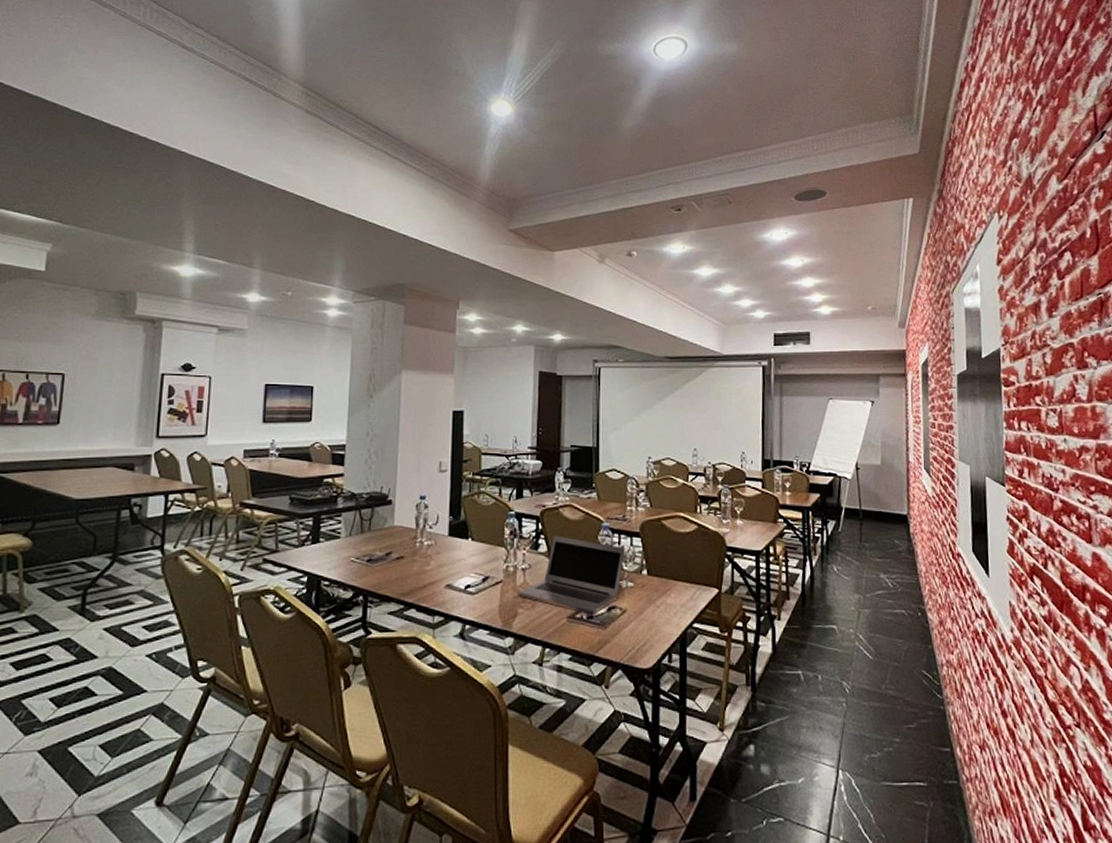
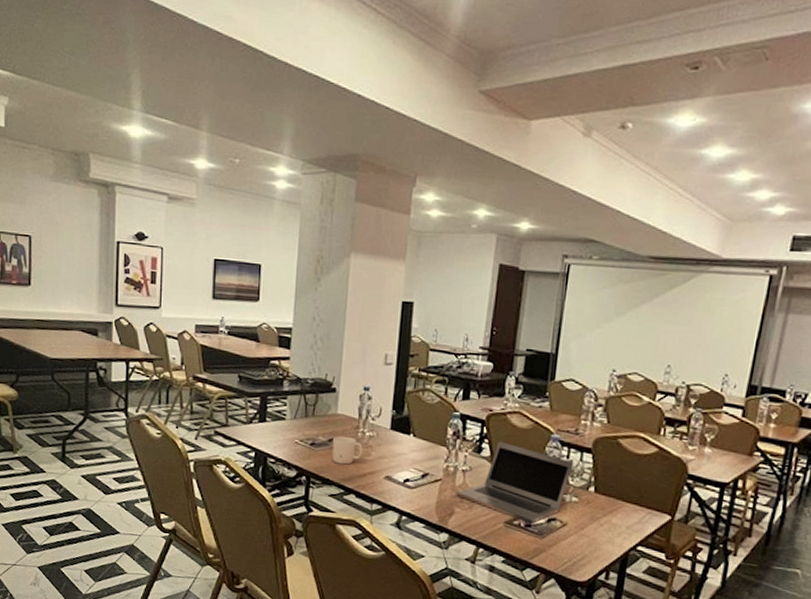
mug: none [389,548,422,578] -> present [332,436,363,465]

